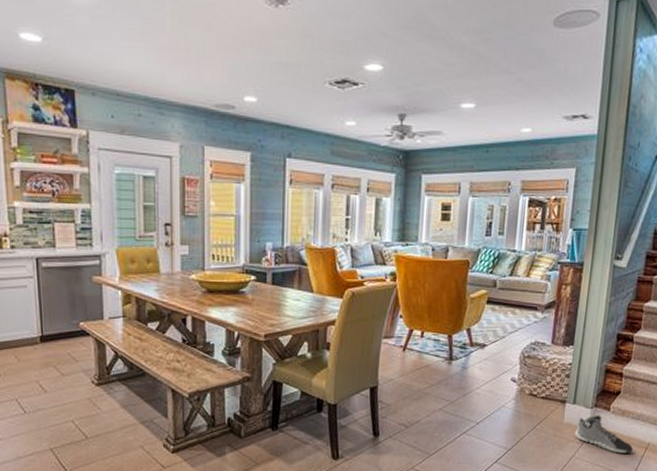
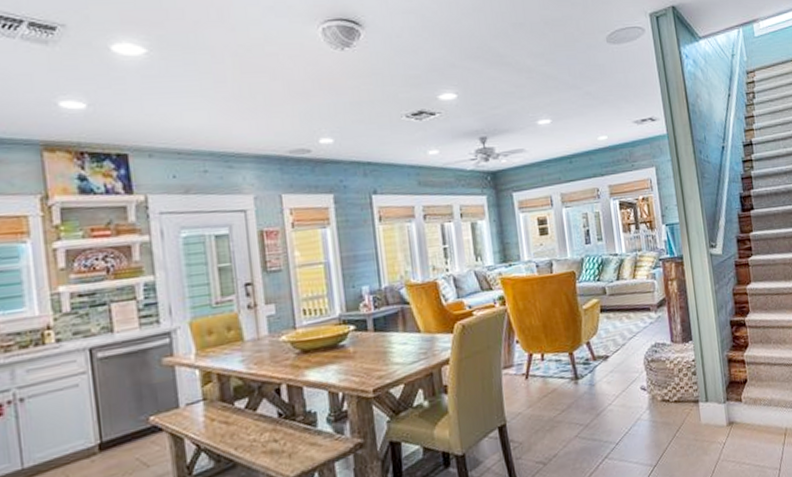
sneaker: present [575,415,633,453] -> none [714,408,773,446]

